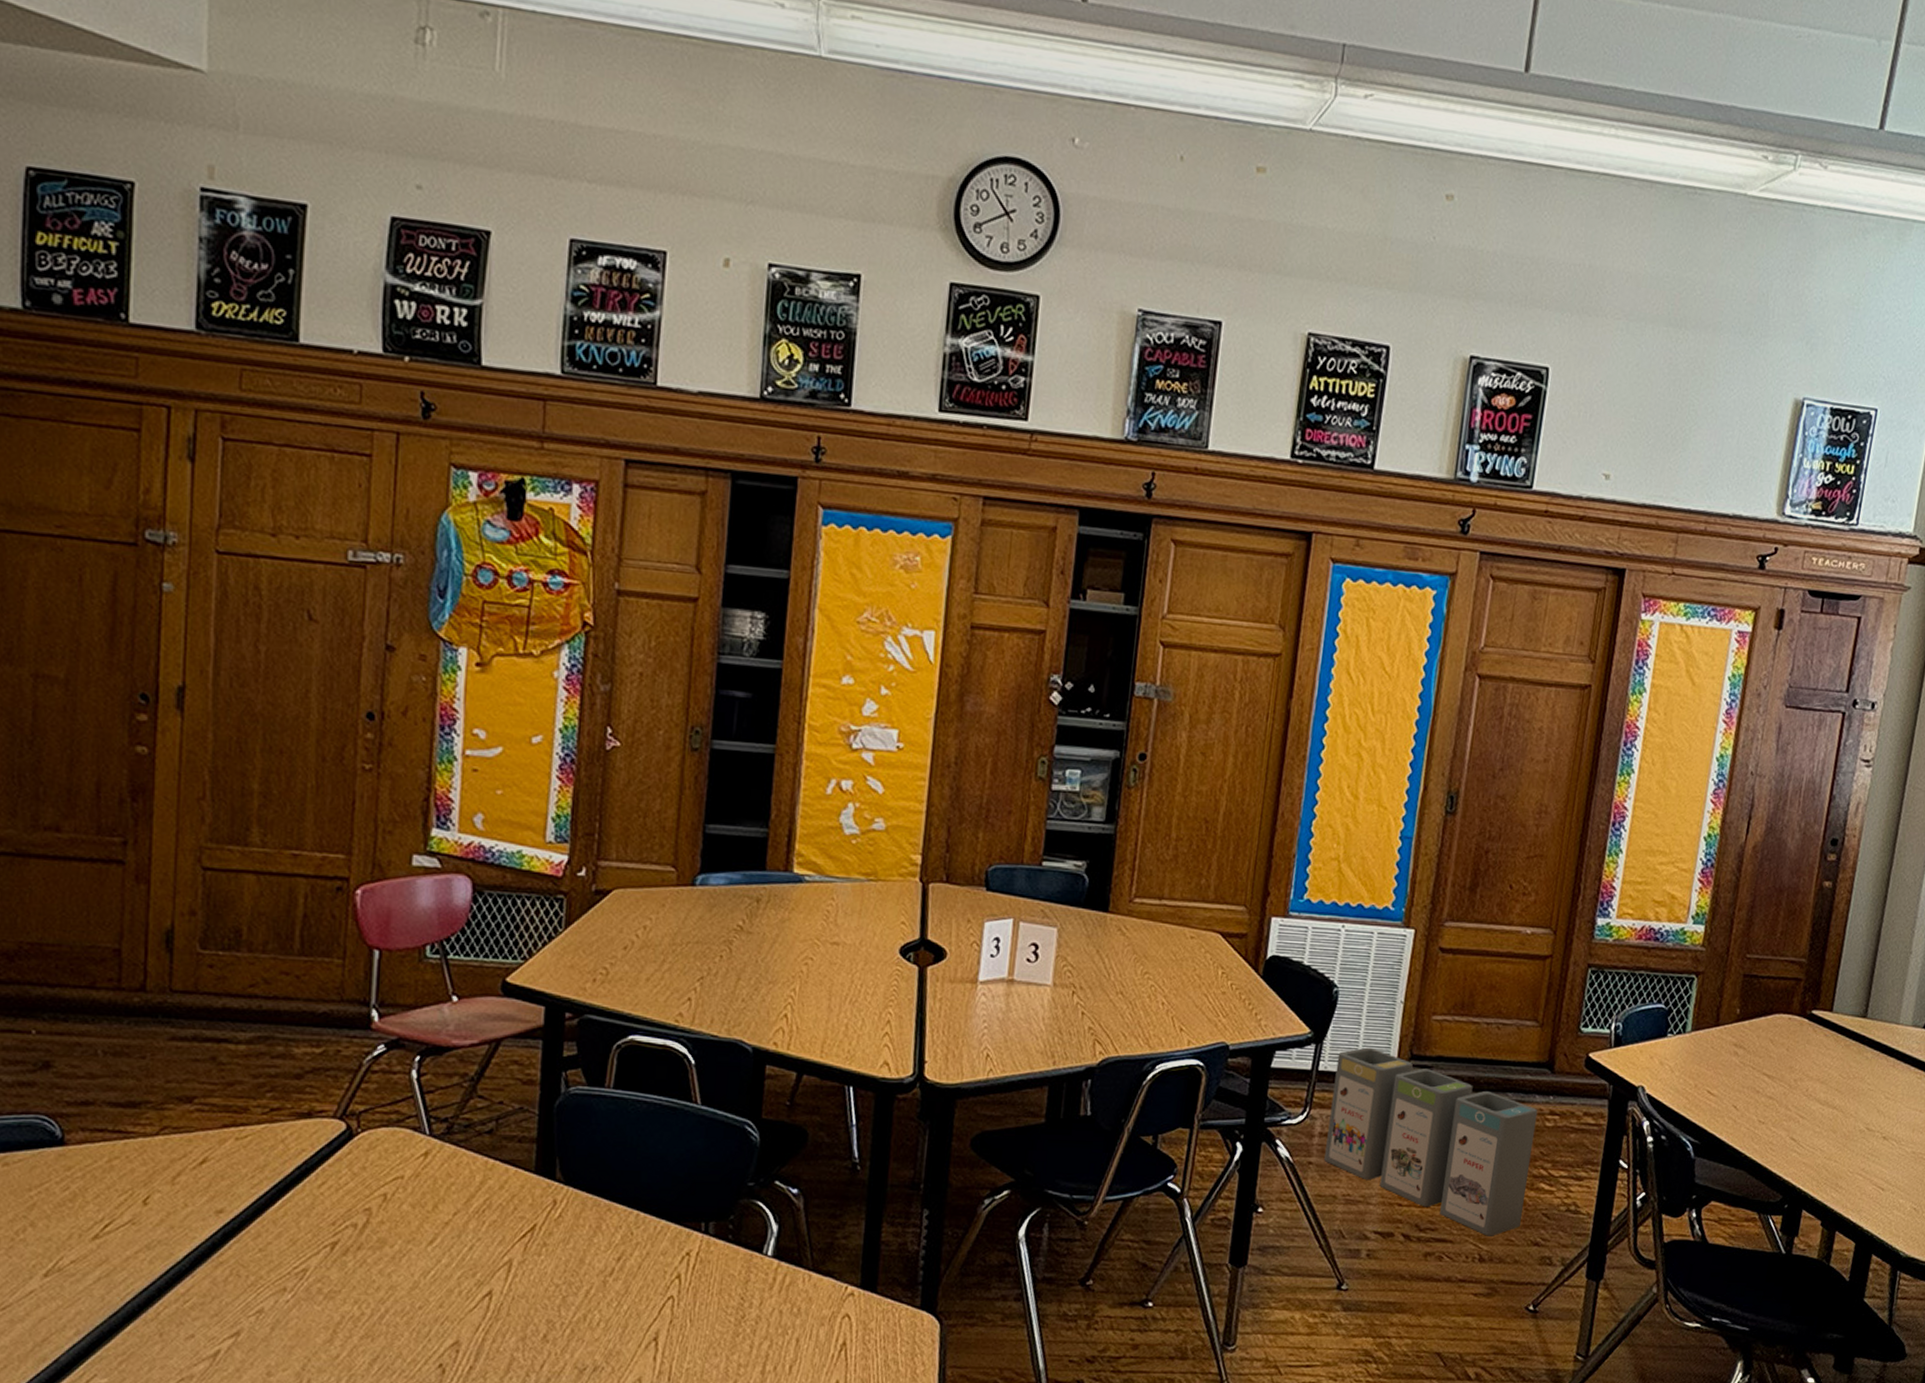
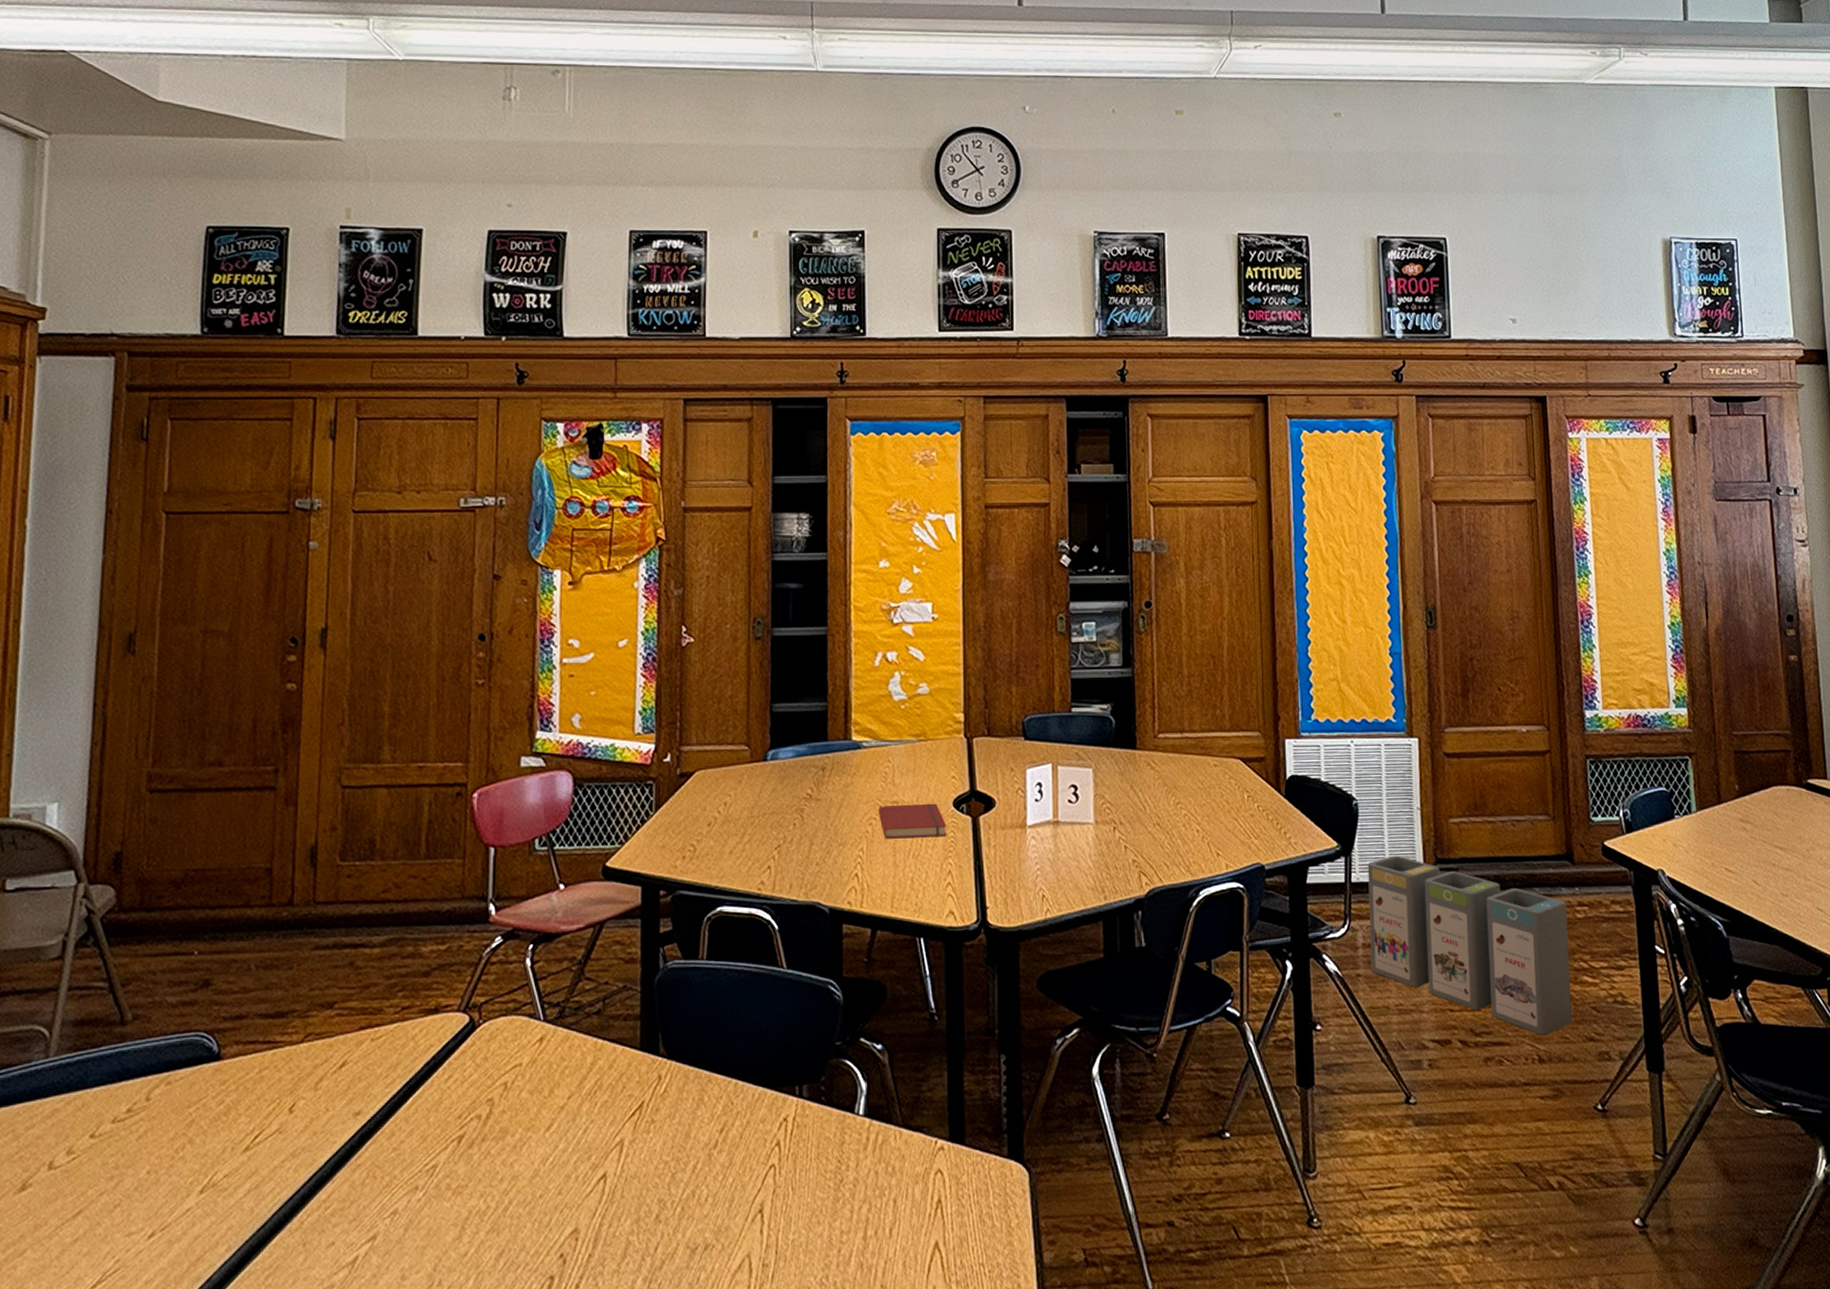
book: none [816,946,891,985] -> present [879,803,947,839]

